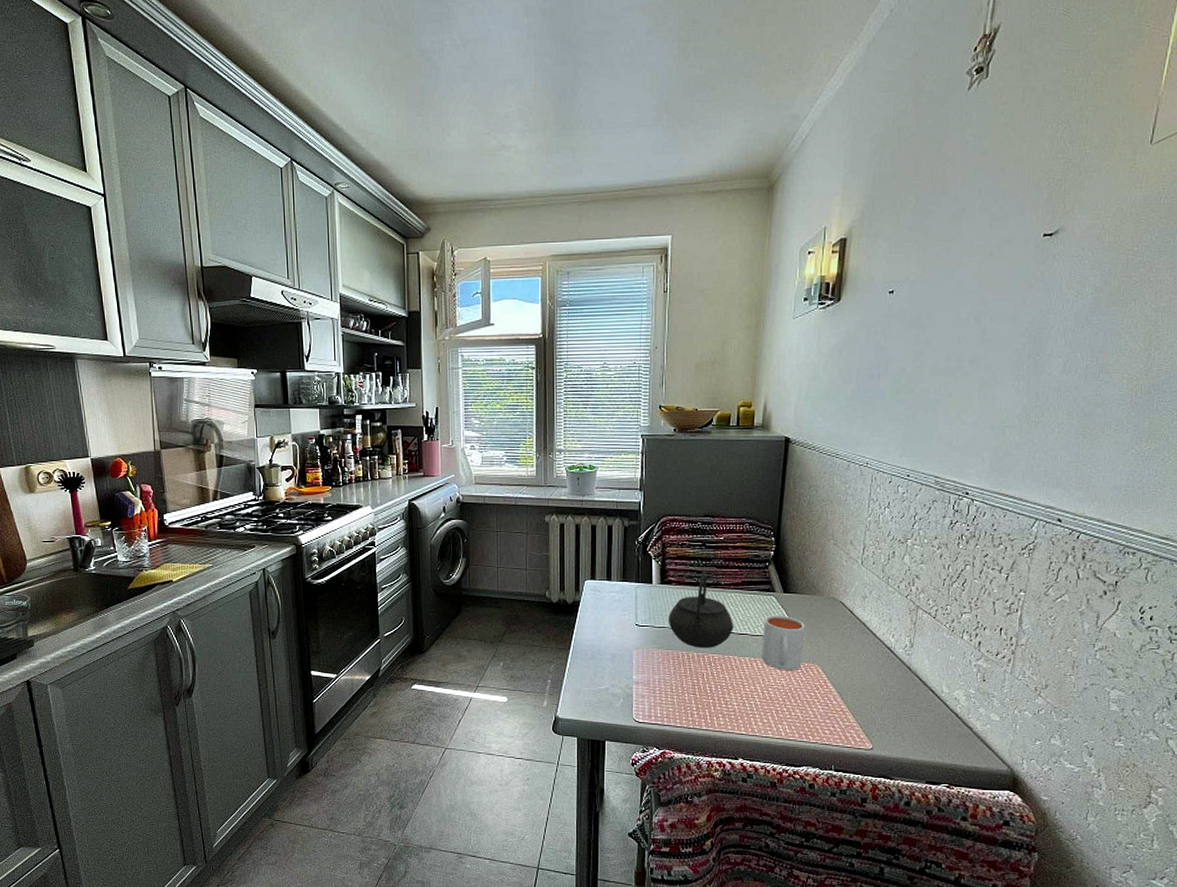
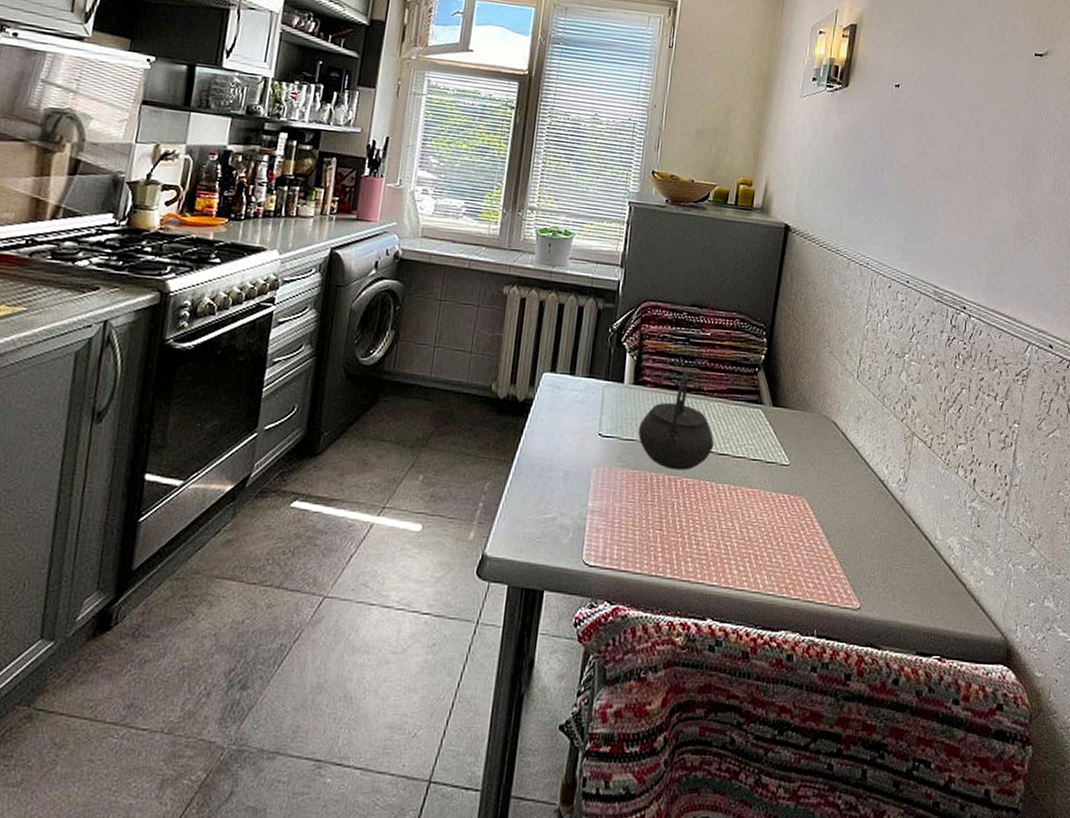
mug: present [761,615,805,670] -> none [742,432,794,504]

